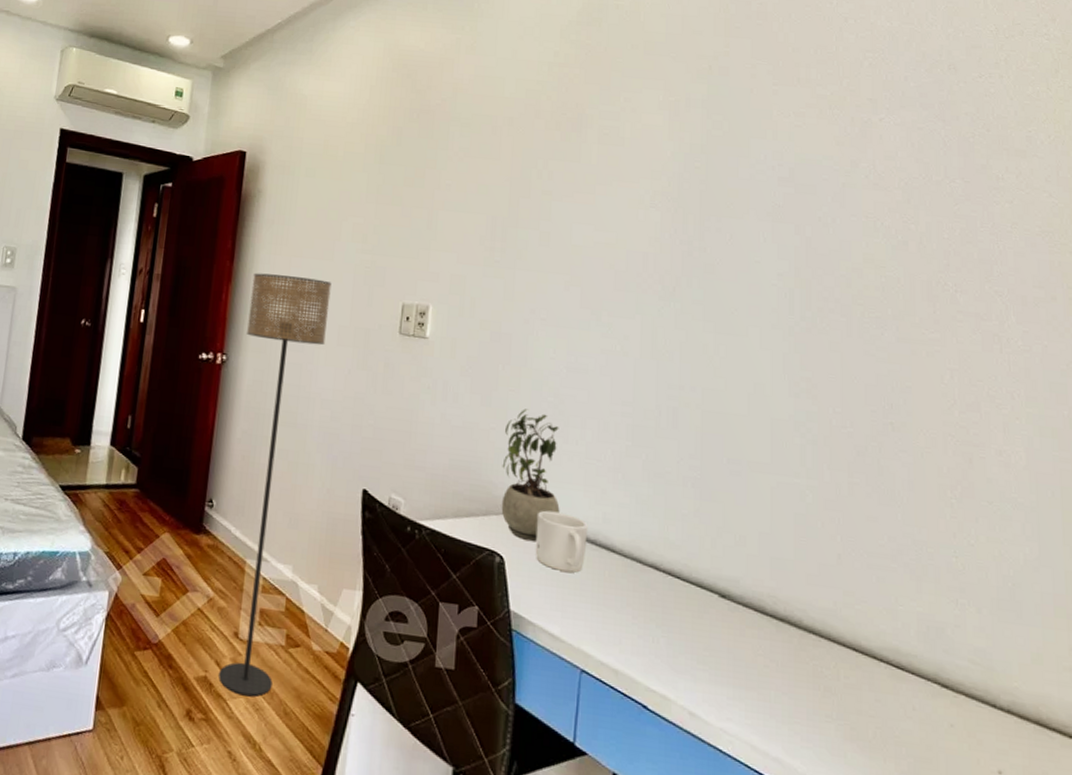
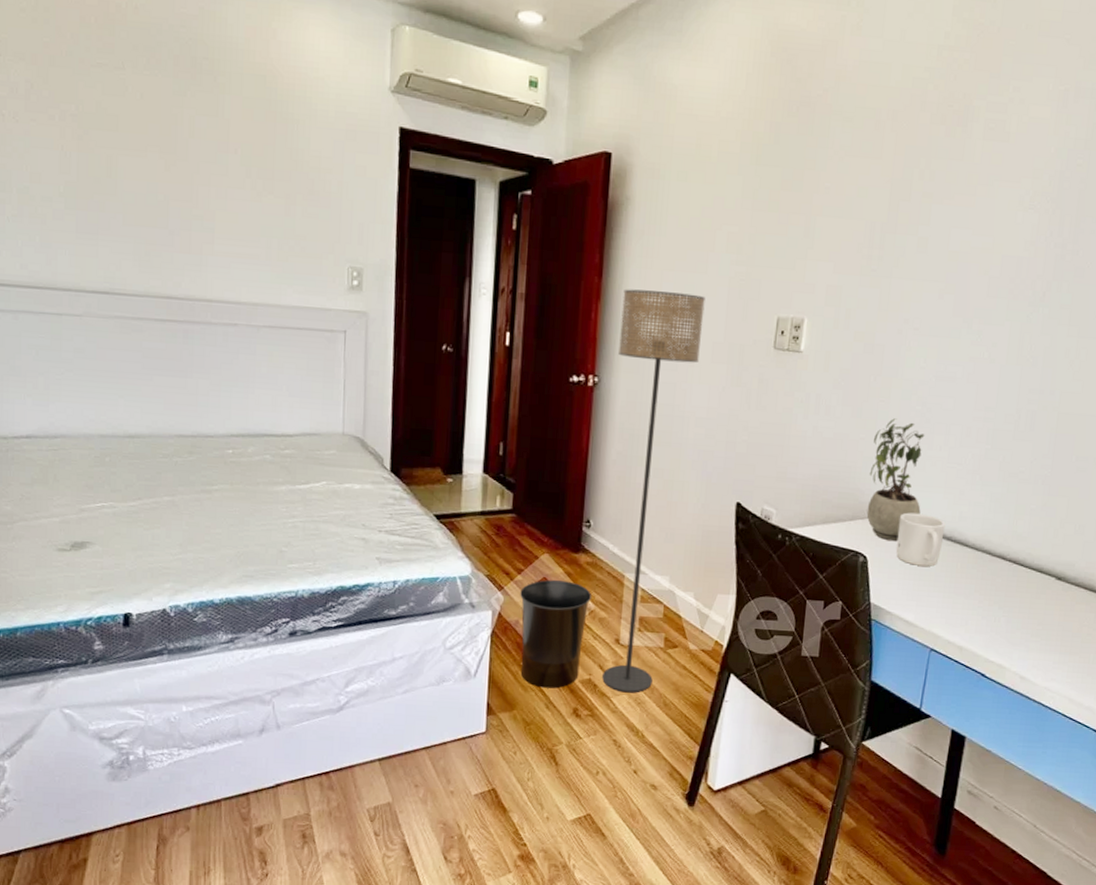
waste bin: none [133,561,211,685] -> present [520,580,591,689]

